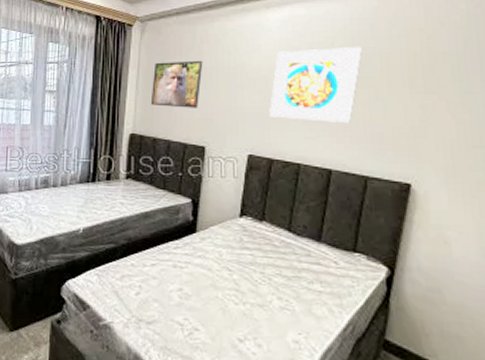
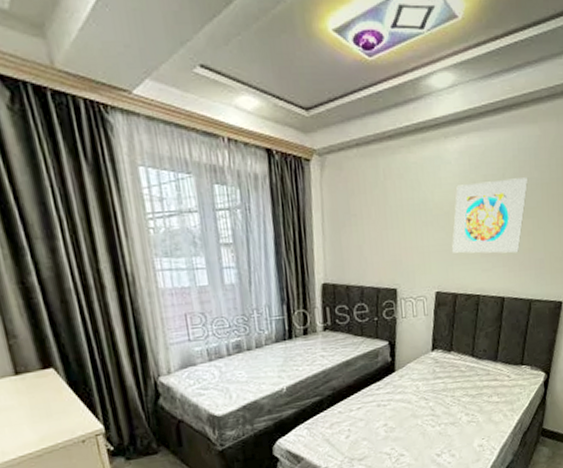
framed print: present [150,60,203,108] -> none [339,198,389,252]

